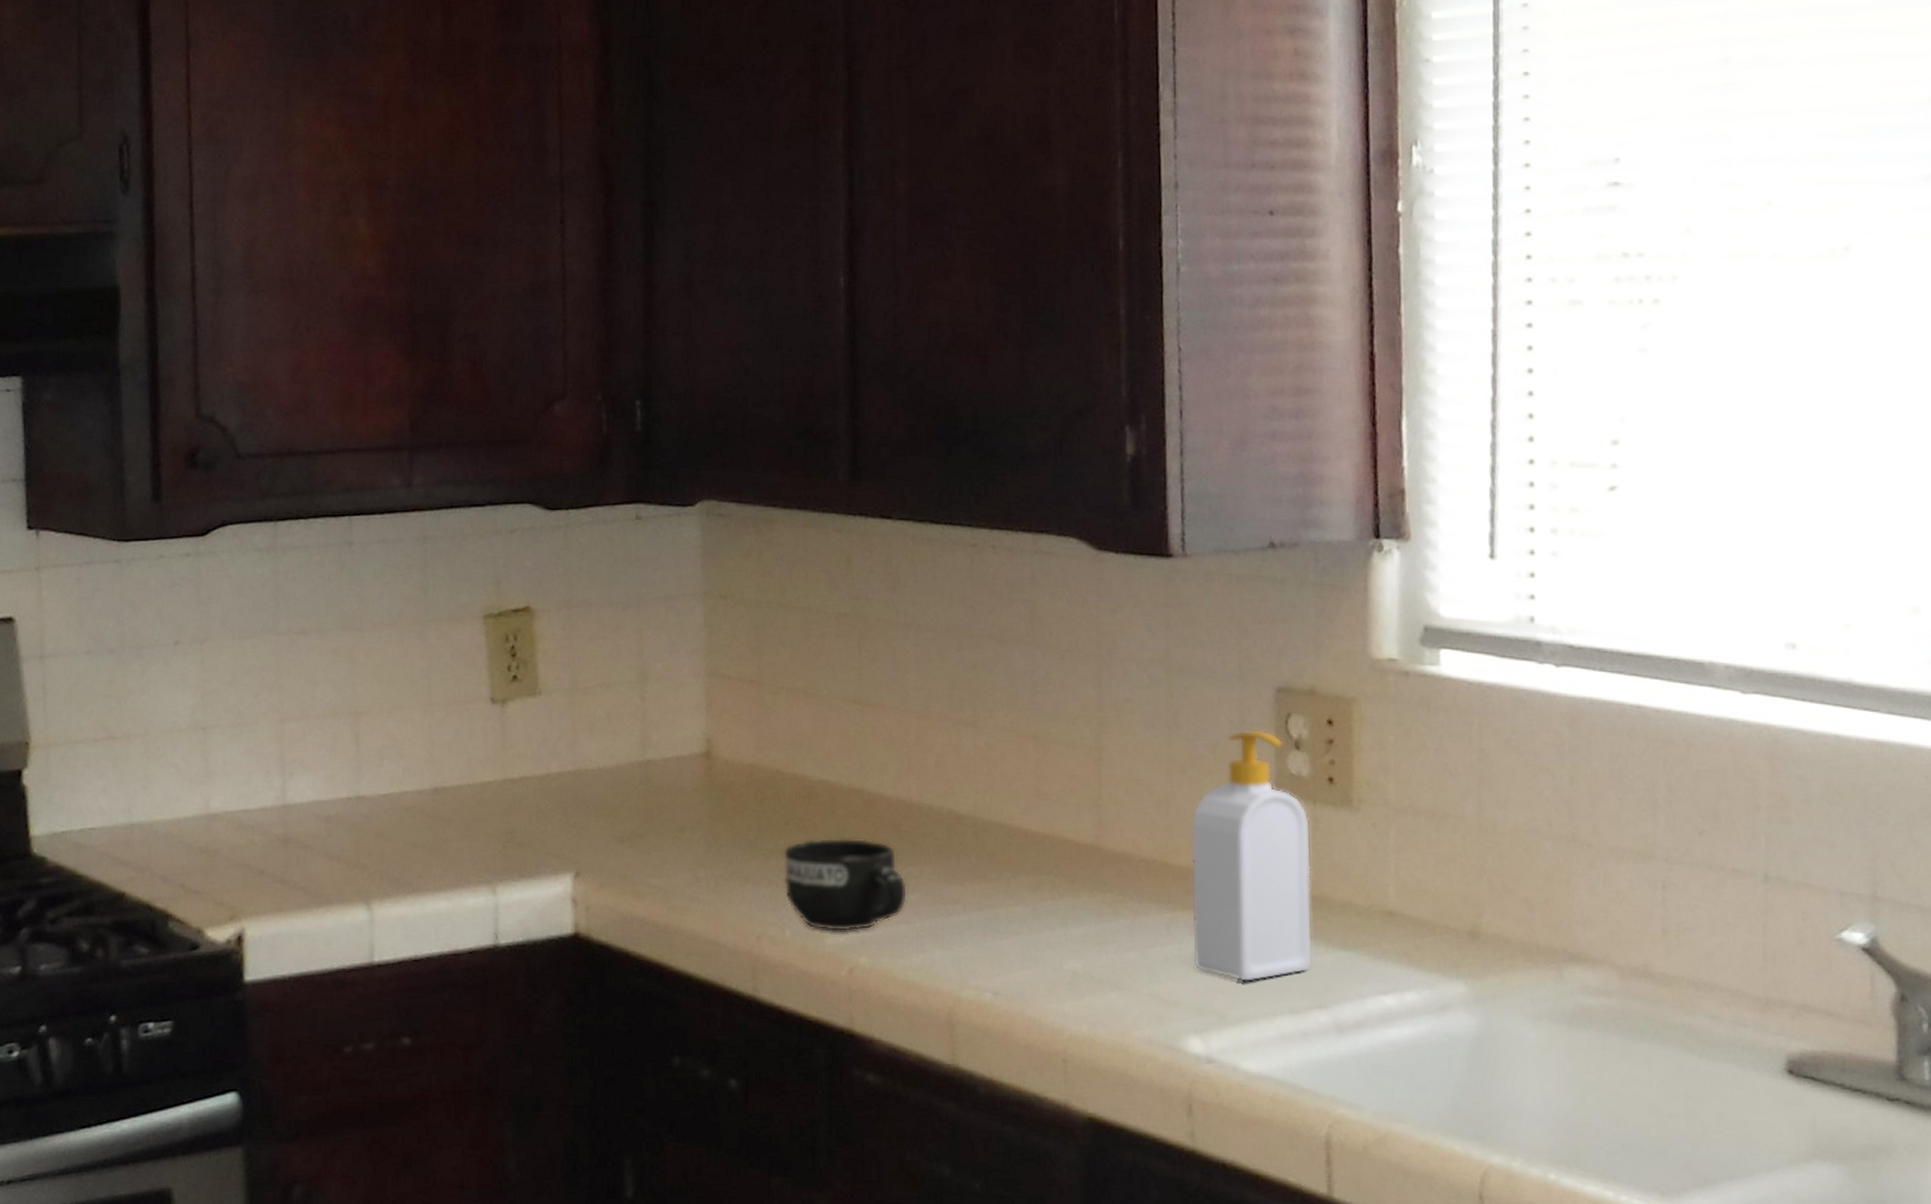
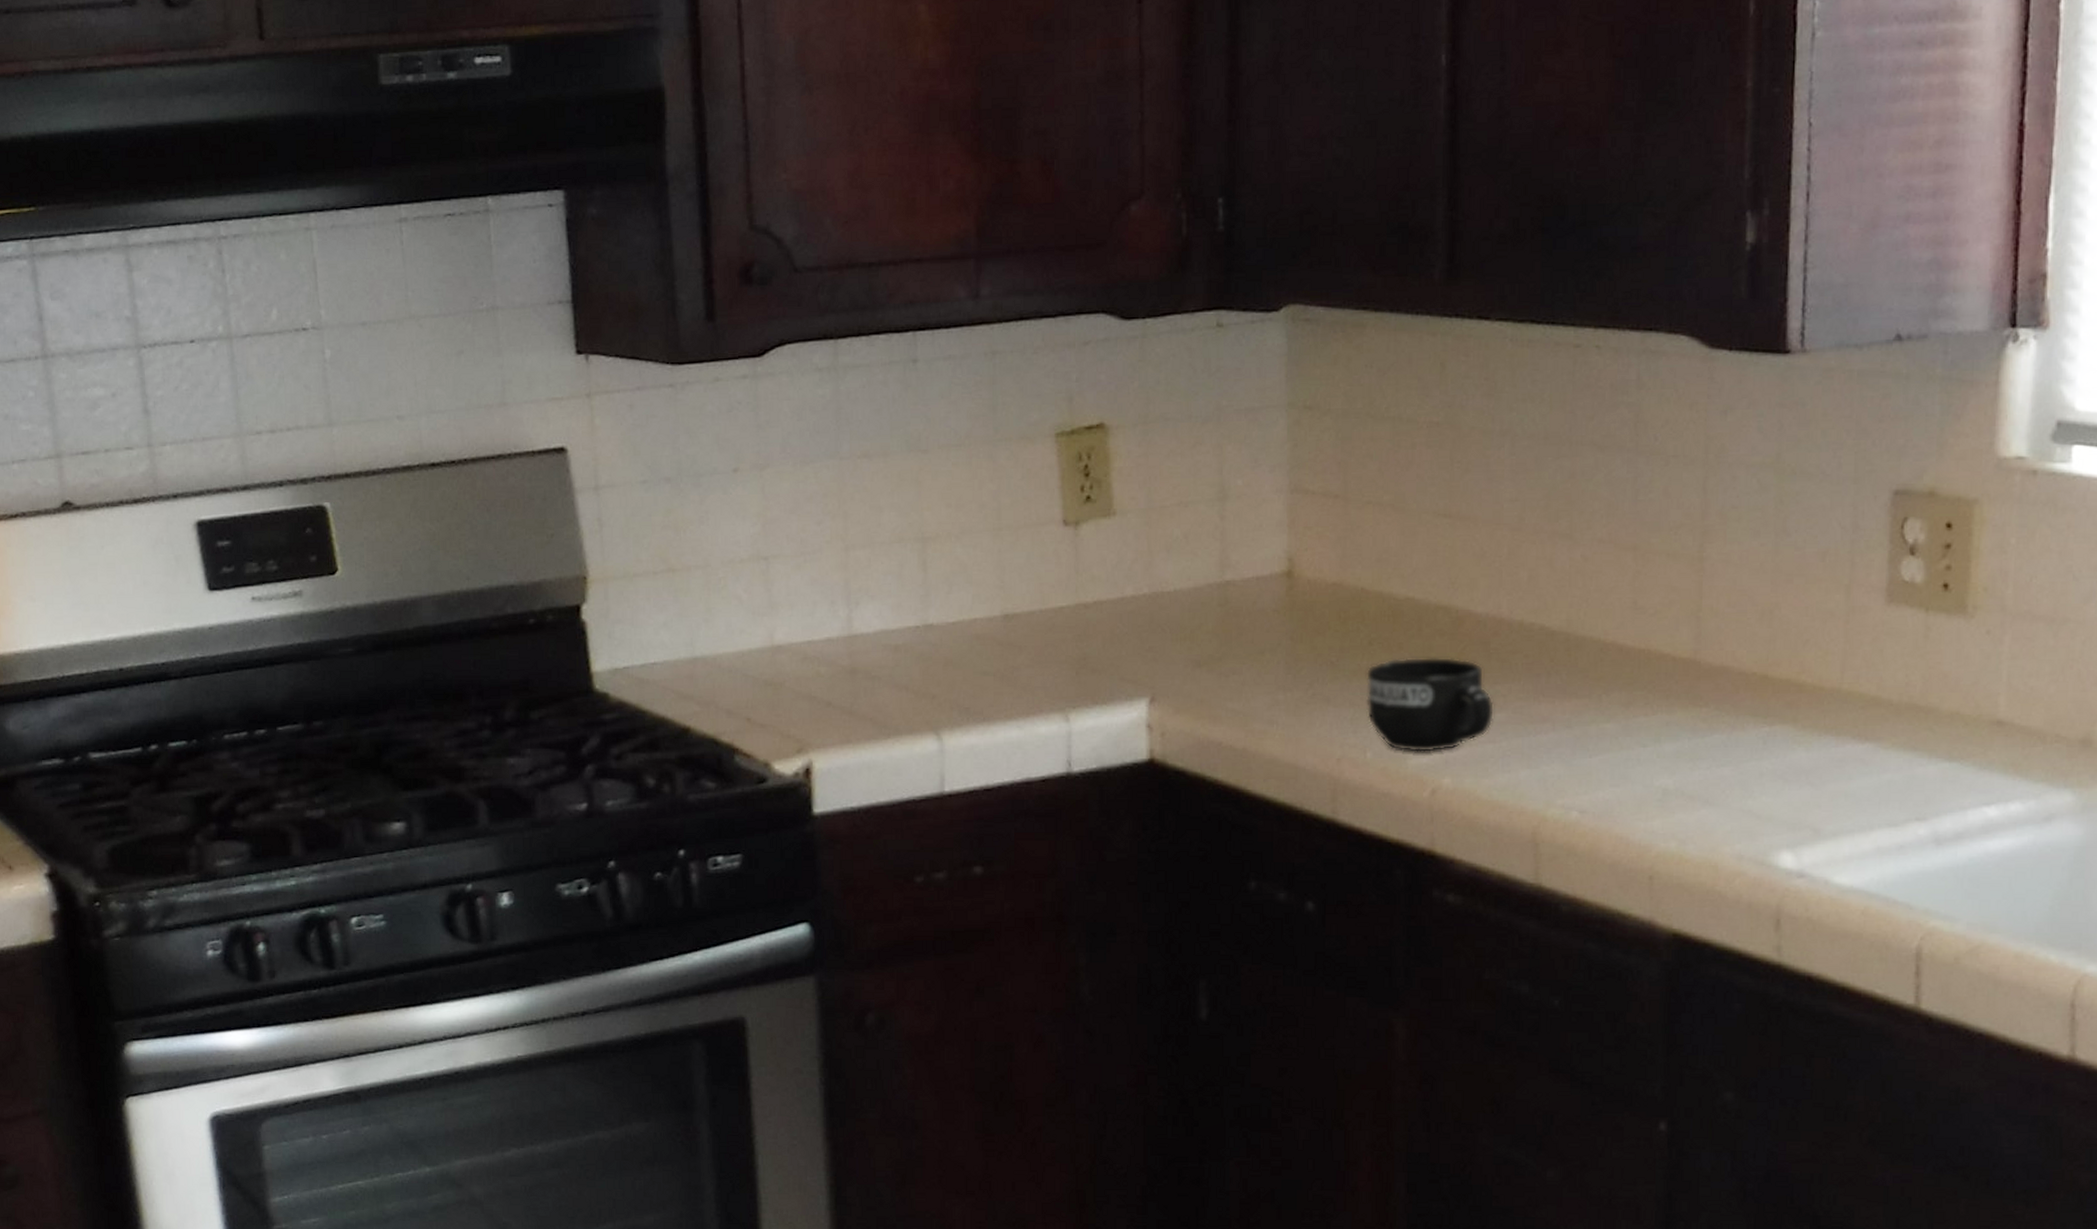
soap bottle: present [1190,729,1313,983] -> none [1790,534,1921,796]

